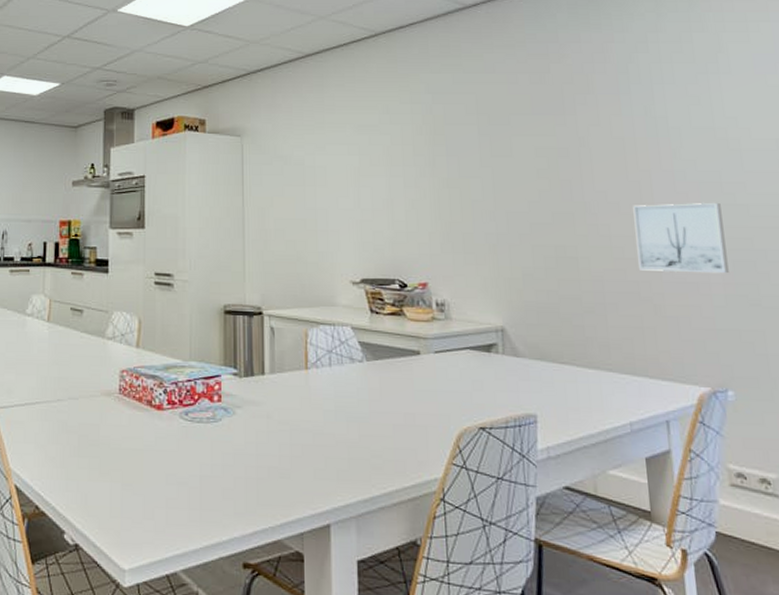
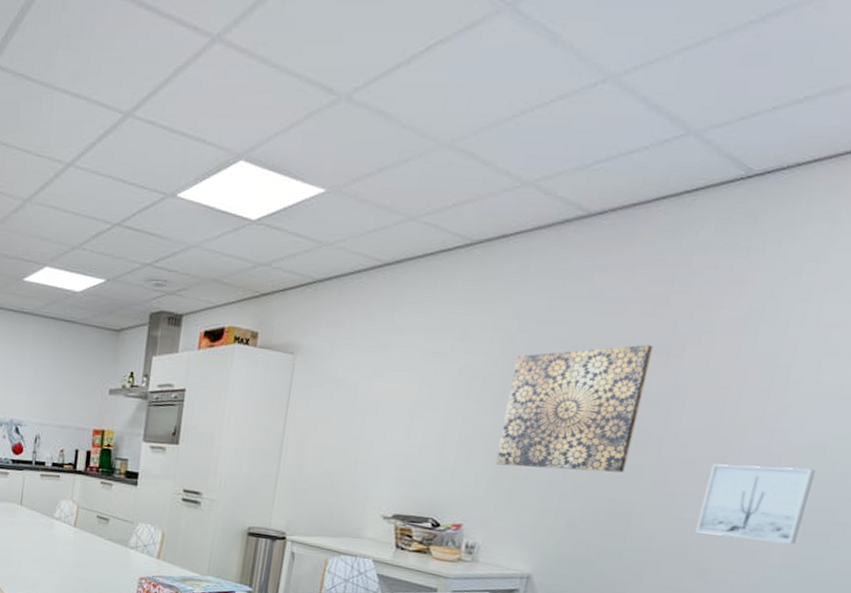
wall art: none [437,106,559,223] -> present [495,344,653,473]

